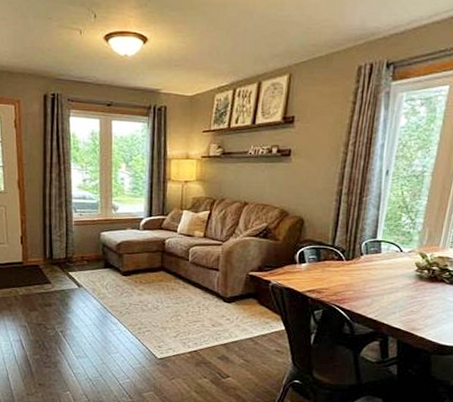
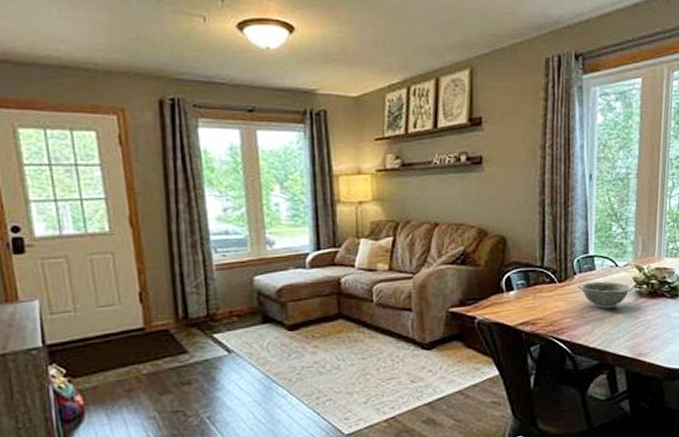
decorative bowl: none [362,262,415,287] -> present [577,281,634,309]

